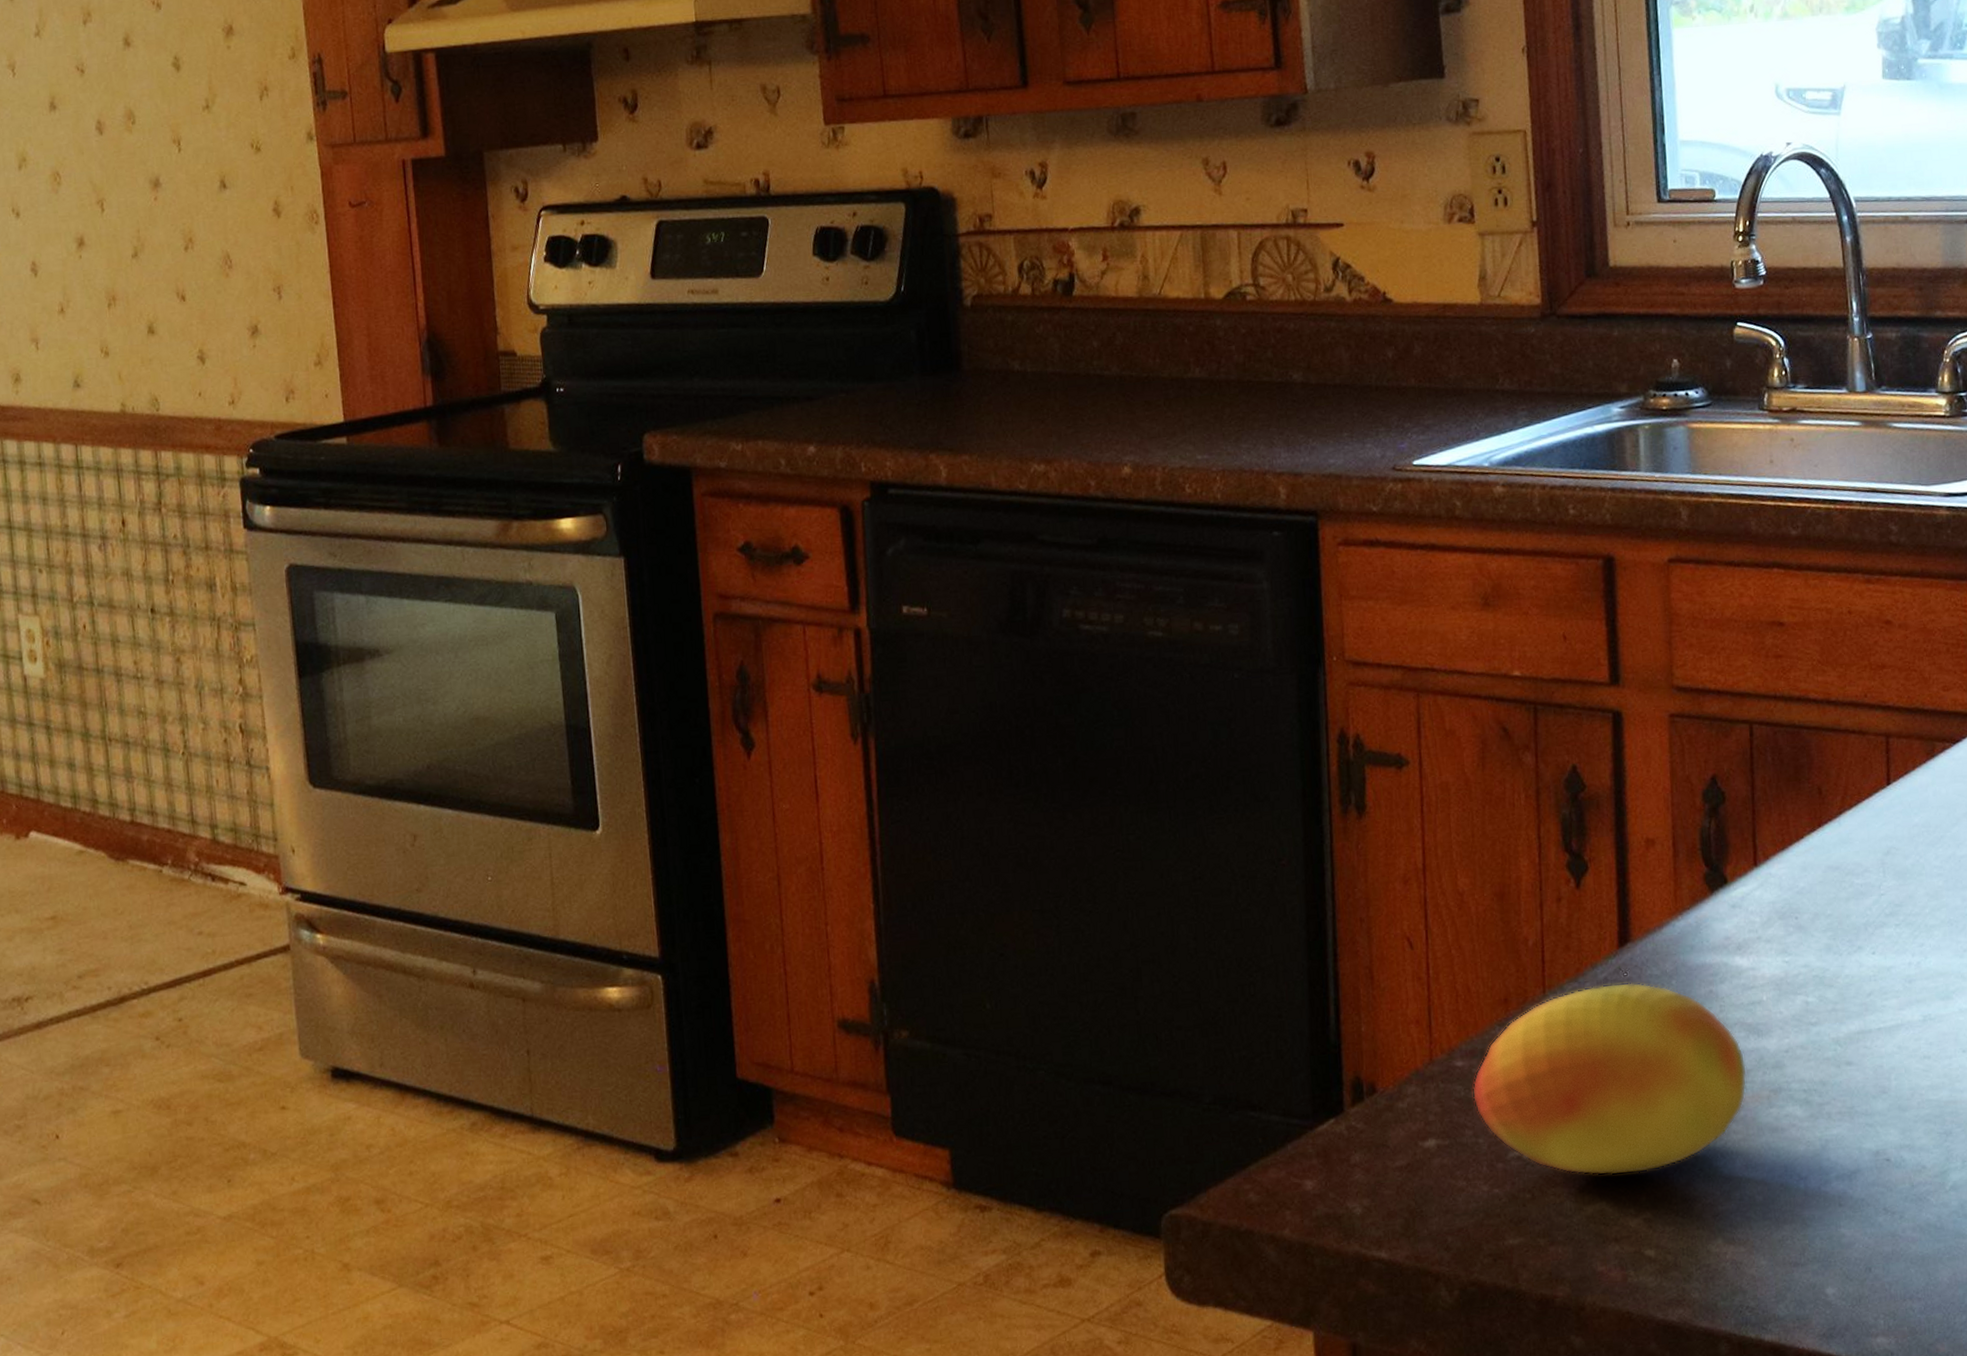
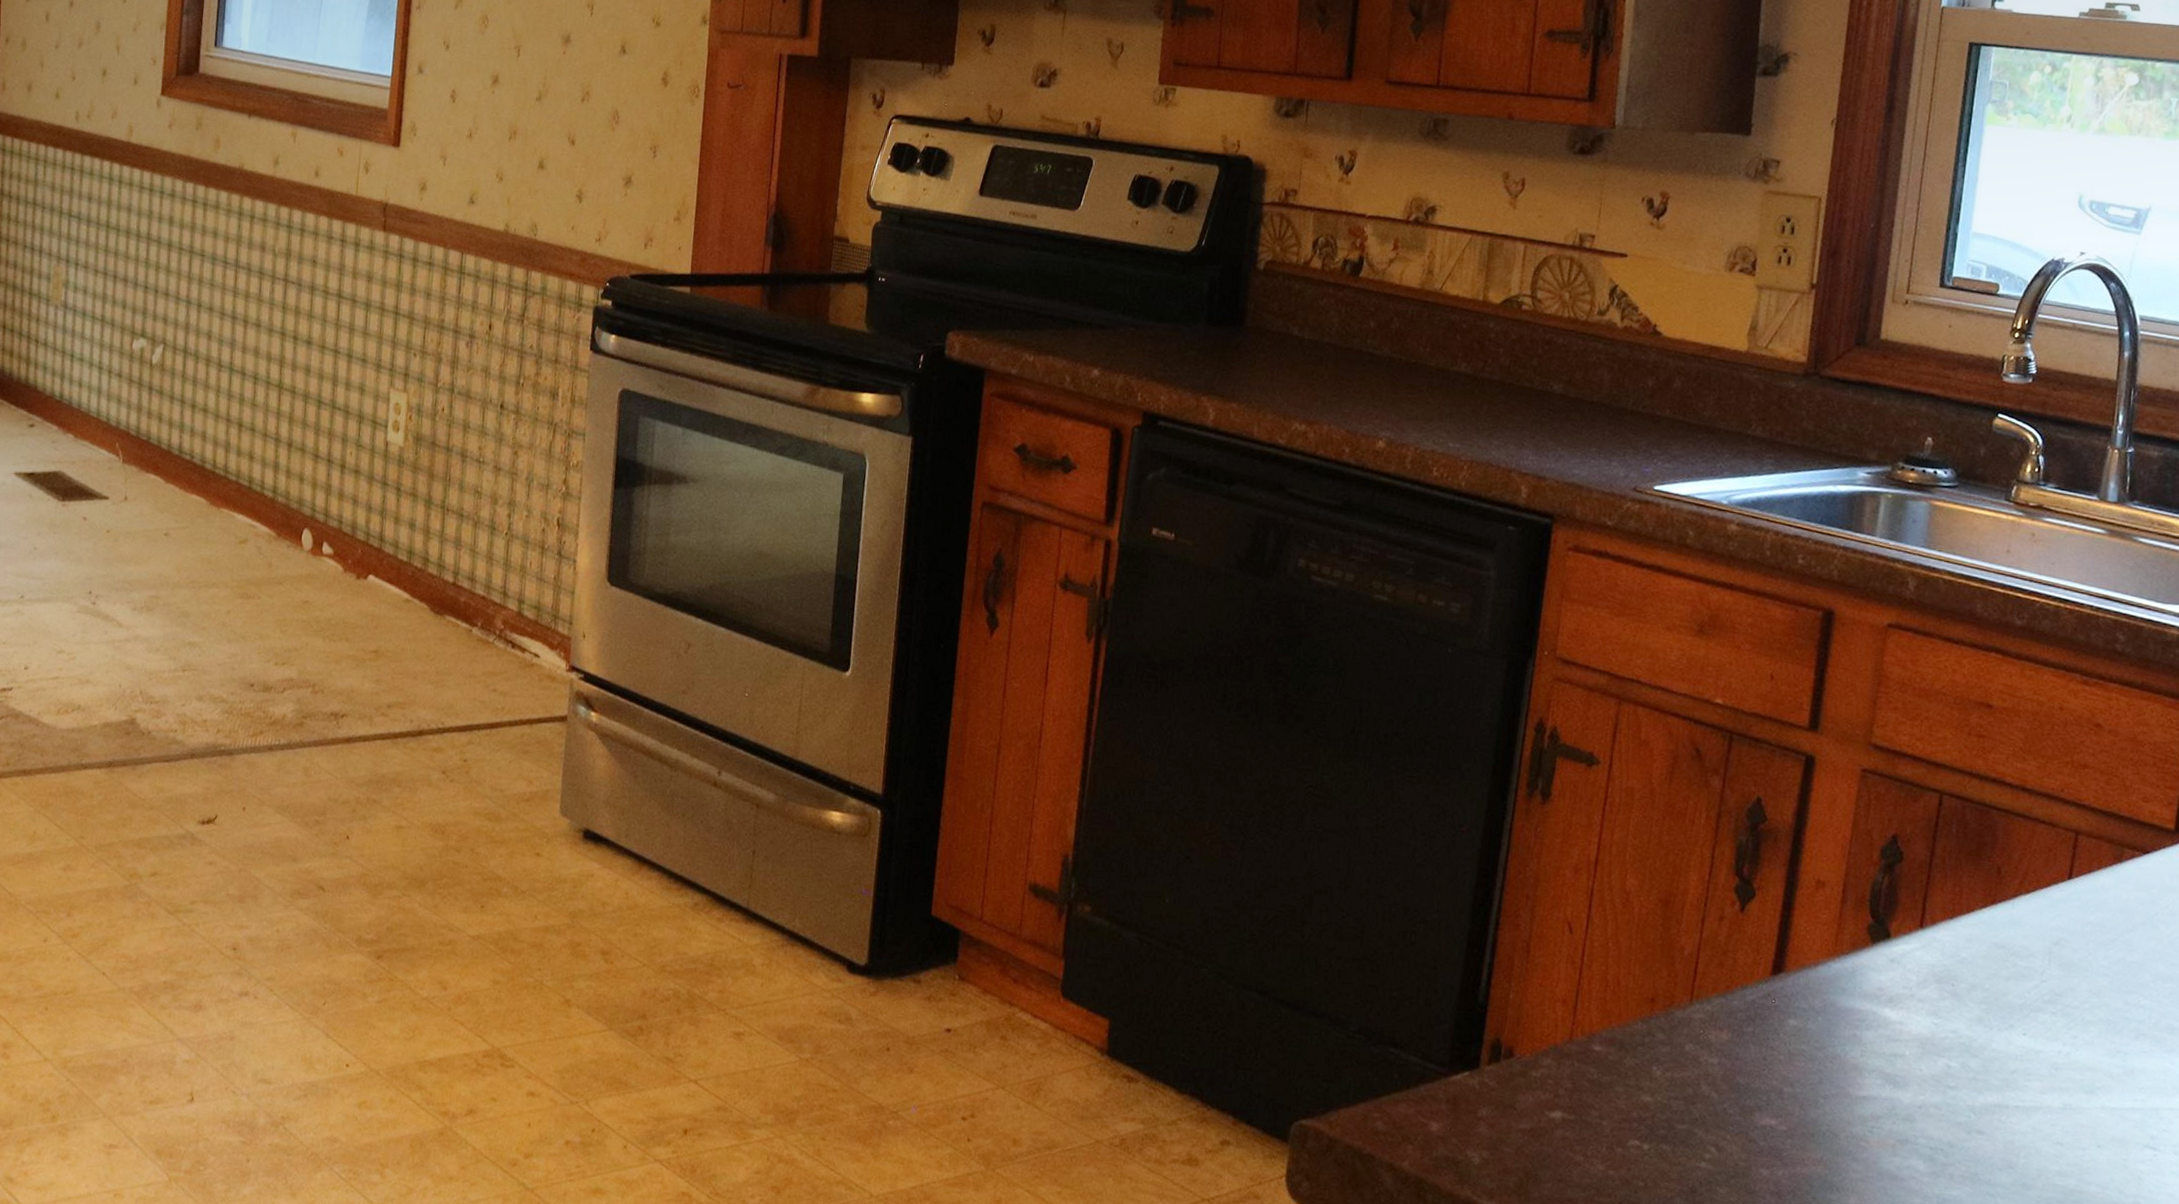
fruit: present [1472,982,1747,1176] -> none [1604,1005,1878,1189]

